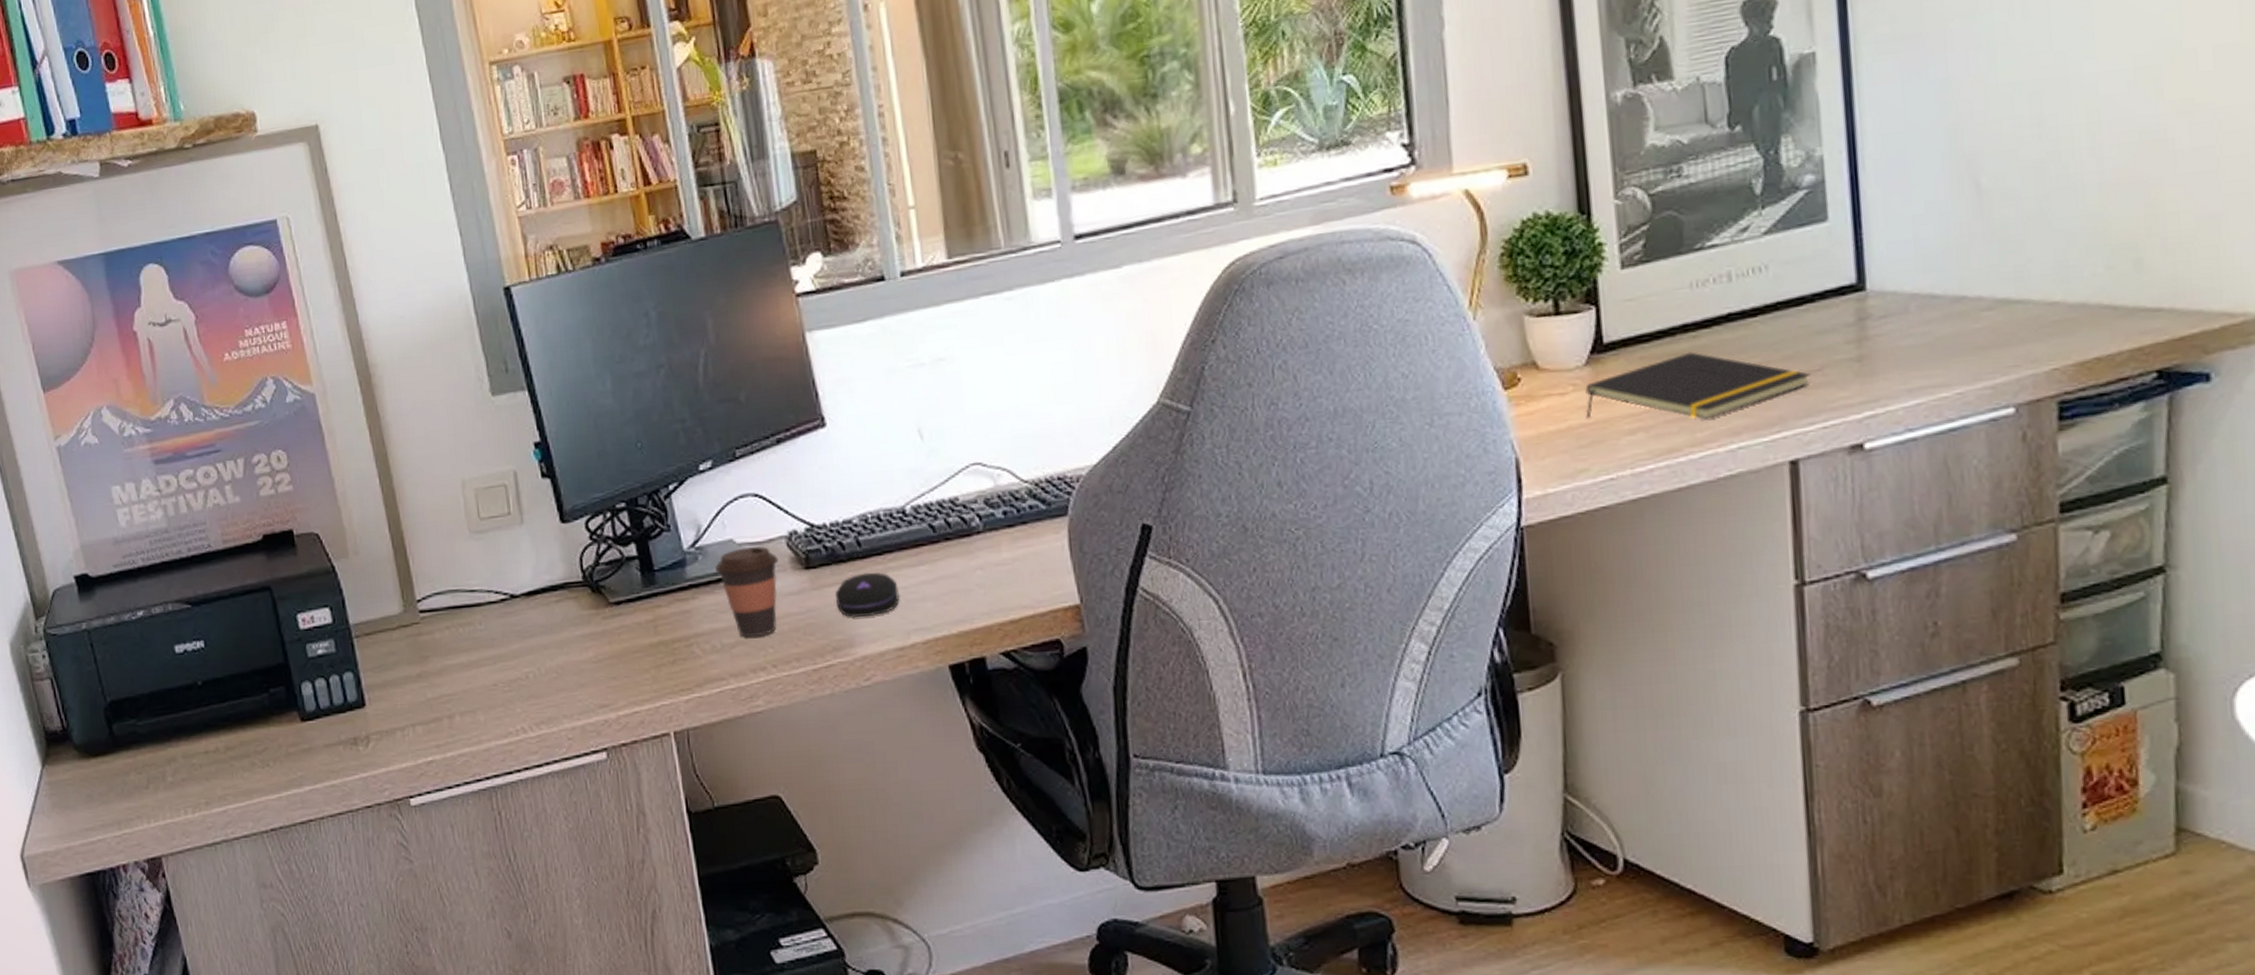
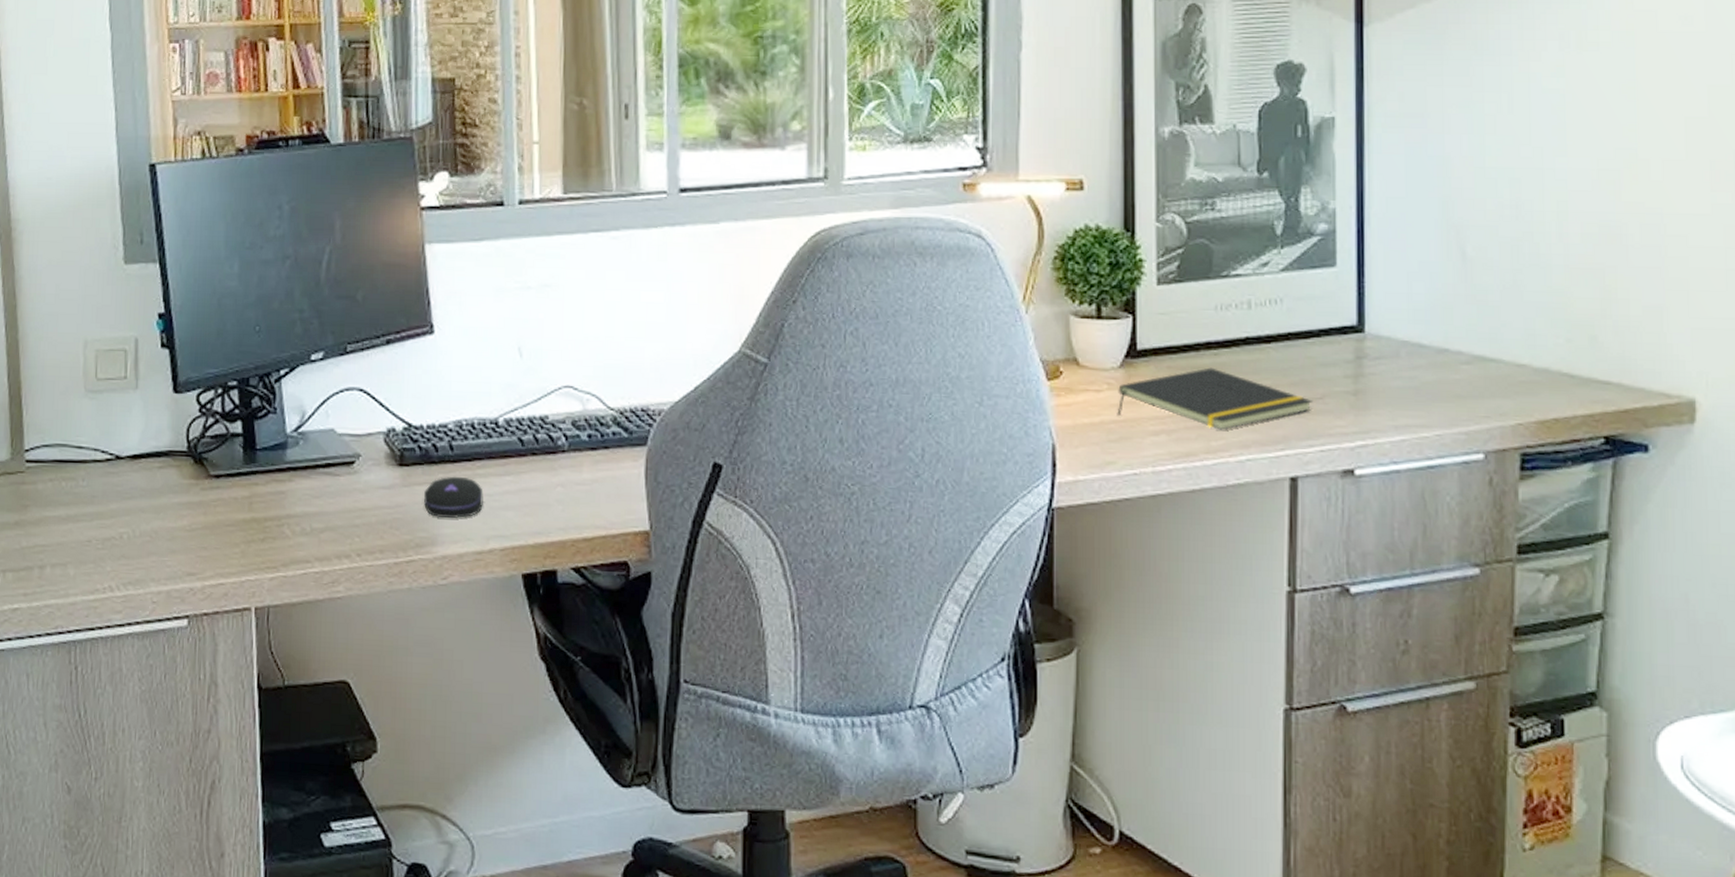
coffee cup: present [715,546,779,638] -> none [314,437,375,525]

